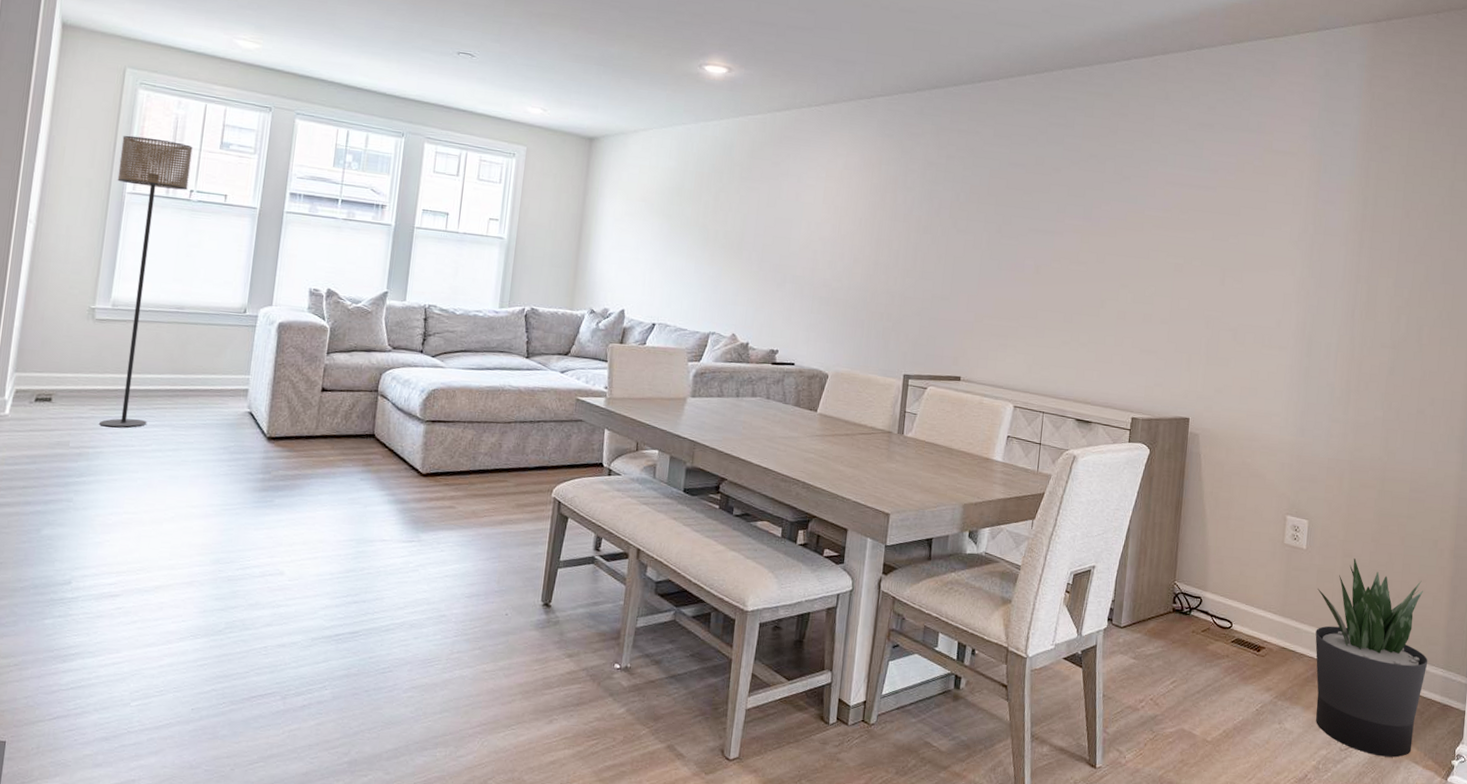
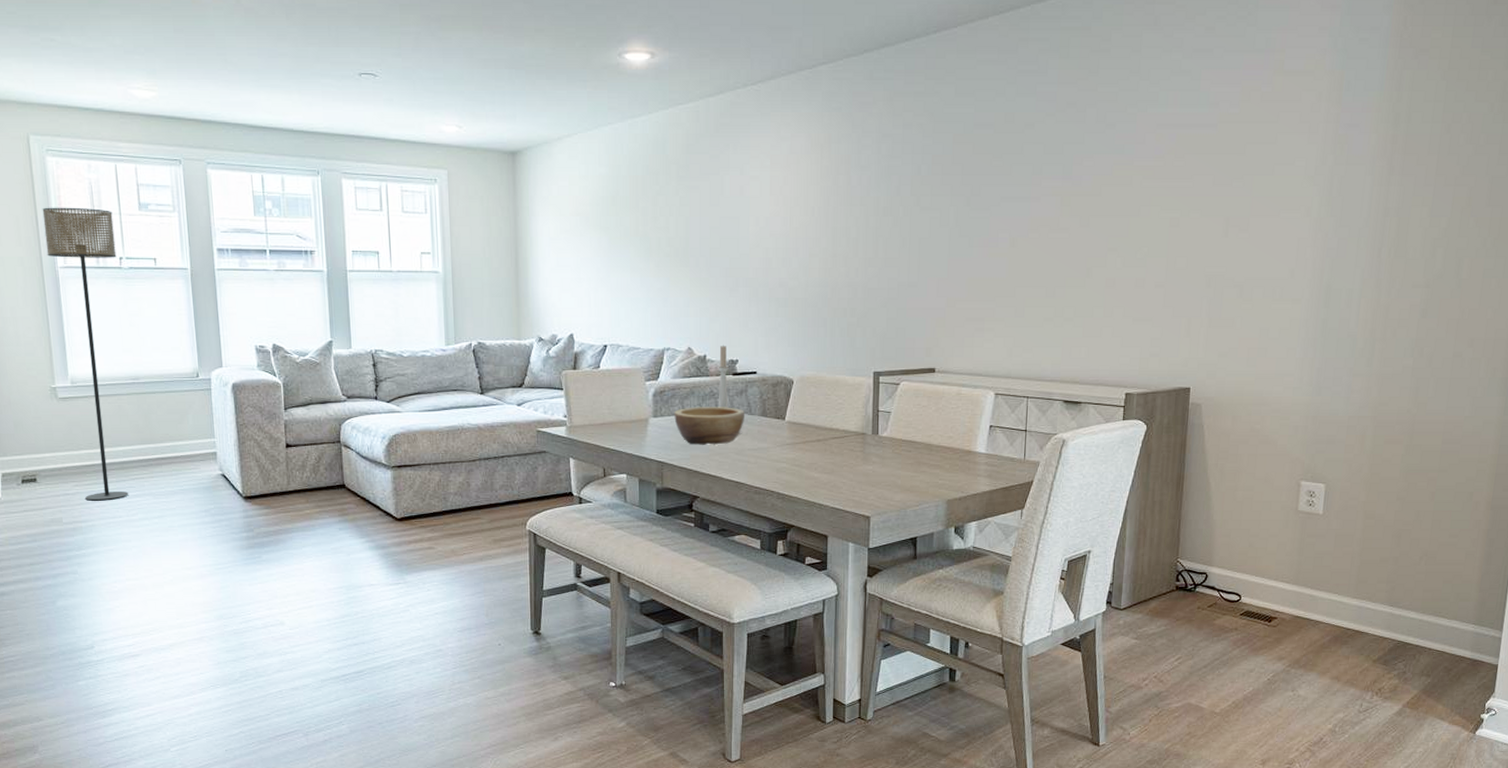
bowl: none [711,390,779,430] -> present [674,407,744,445]
candlestick: none [754,335,775,422] -> present [718,345,742,434]
planter: present [1315,558,1428,758] -> none [1332,520,1458,715]

